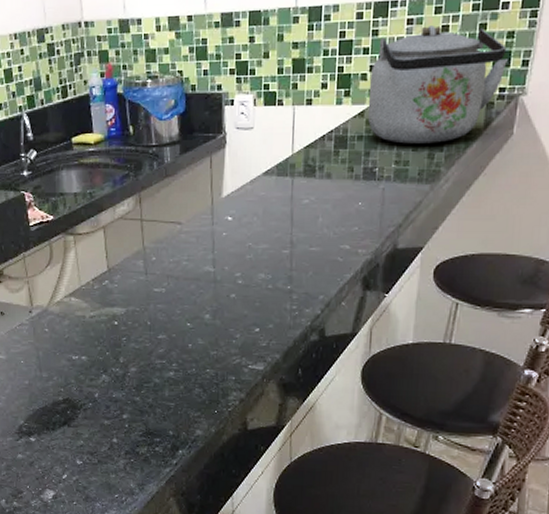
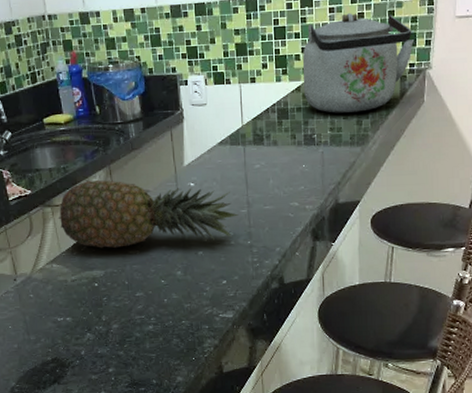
fruit: none [80,207,280,285] -> present [58,179,239,249]

